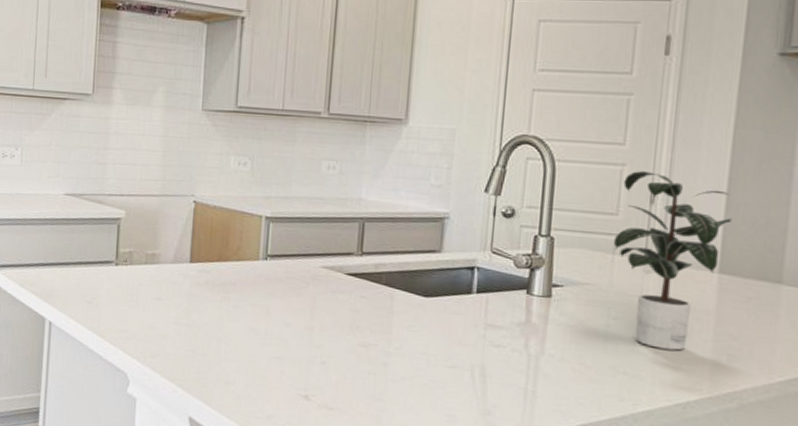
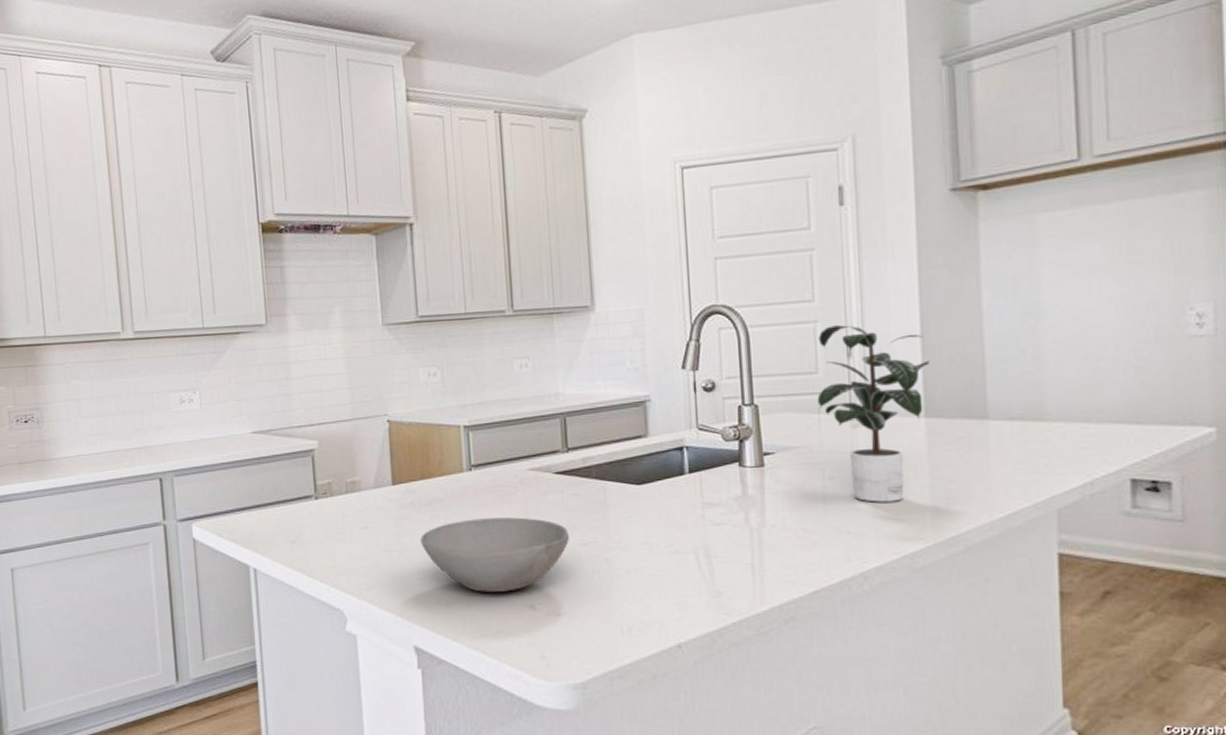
bowl: none [209,306,352,380] -> present [421,517,570,592]

